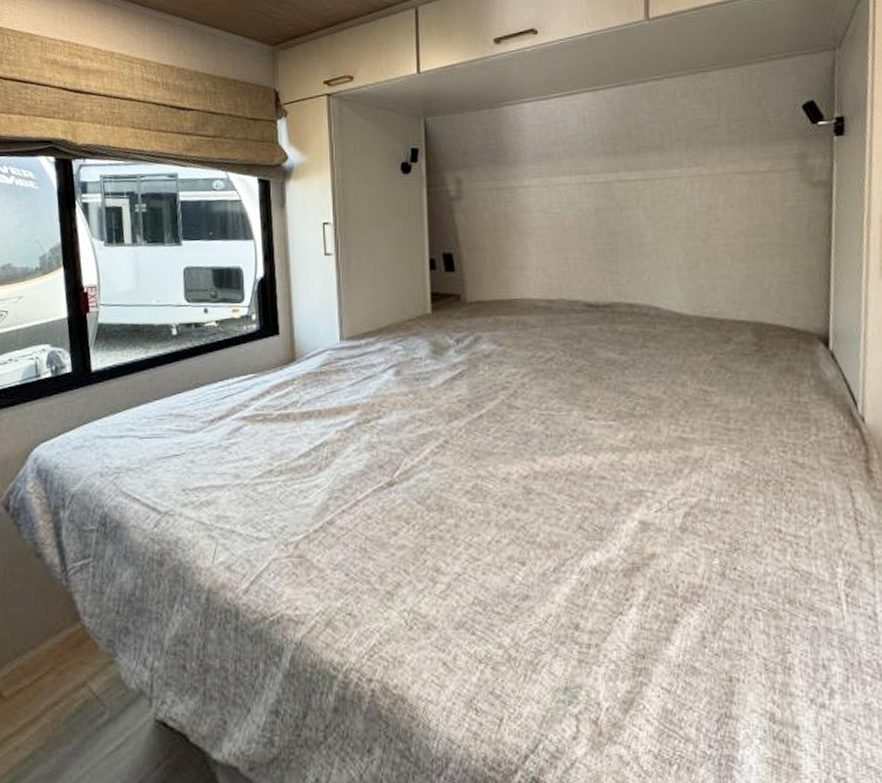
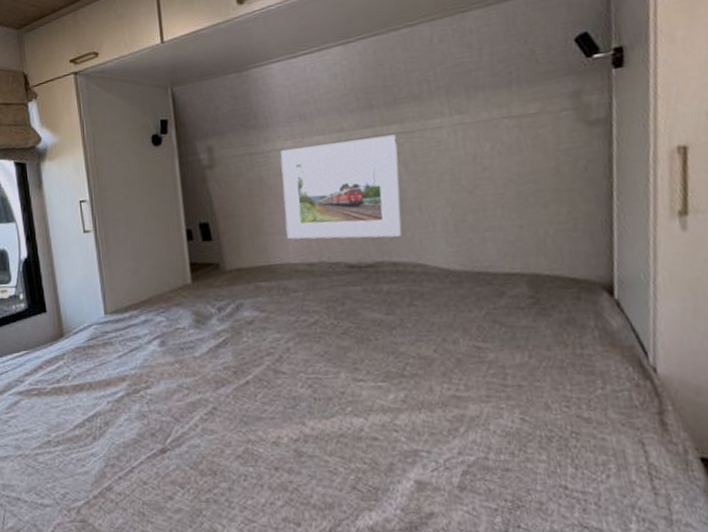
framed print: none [527,180,639,279] -> present [280,134,403,240]

